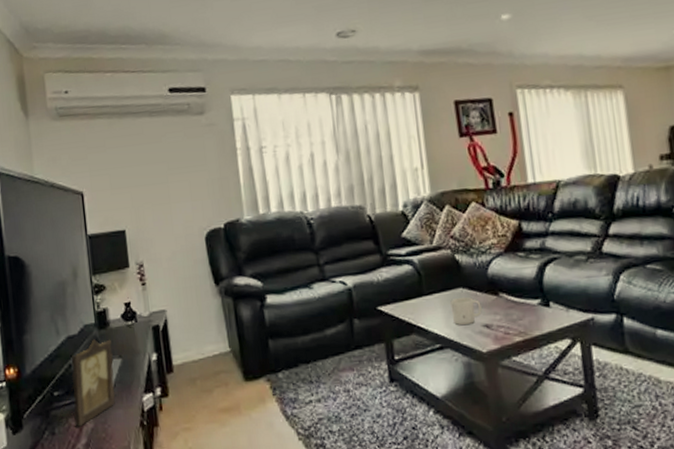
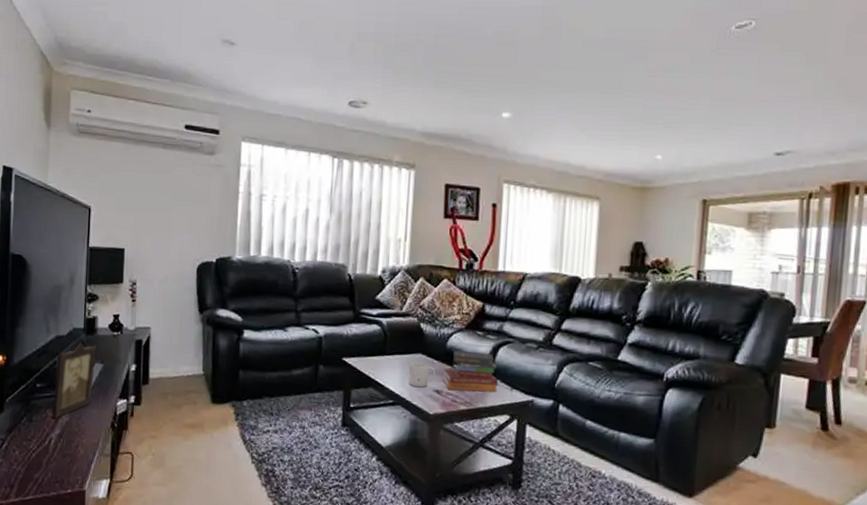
books: none [489,274,552,323] -> present [443,351,498,393]

